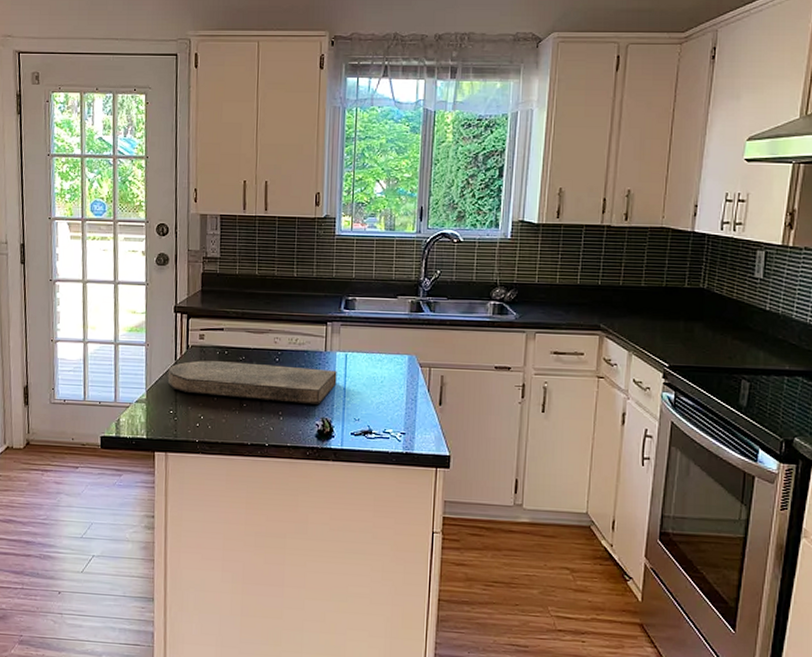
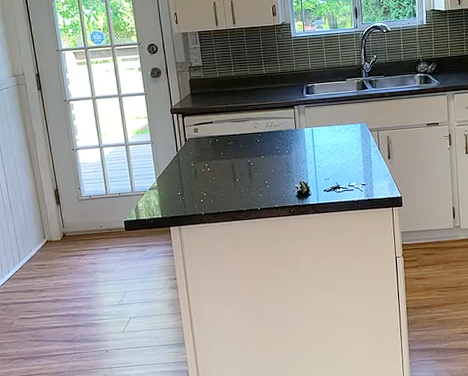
cutting board: present [167,360,337,404] -> none [172,143,308,177]

